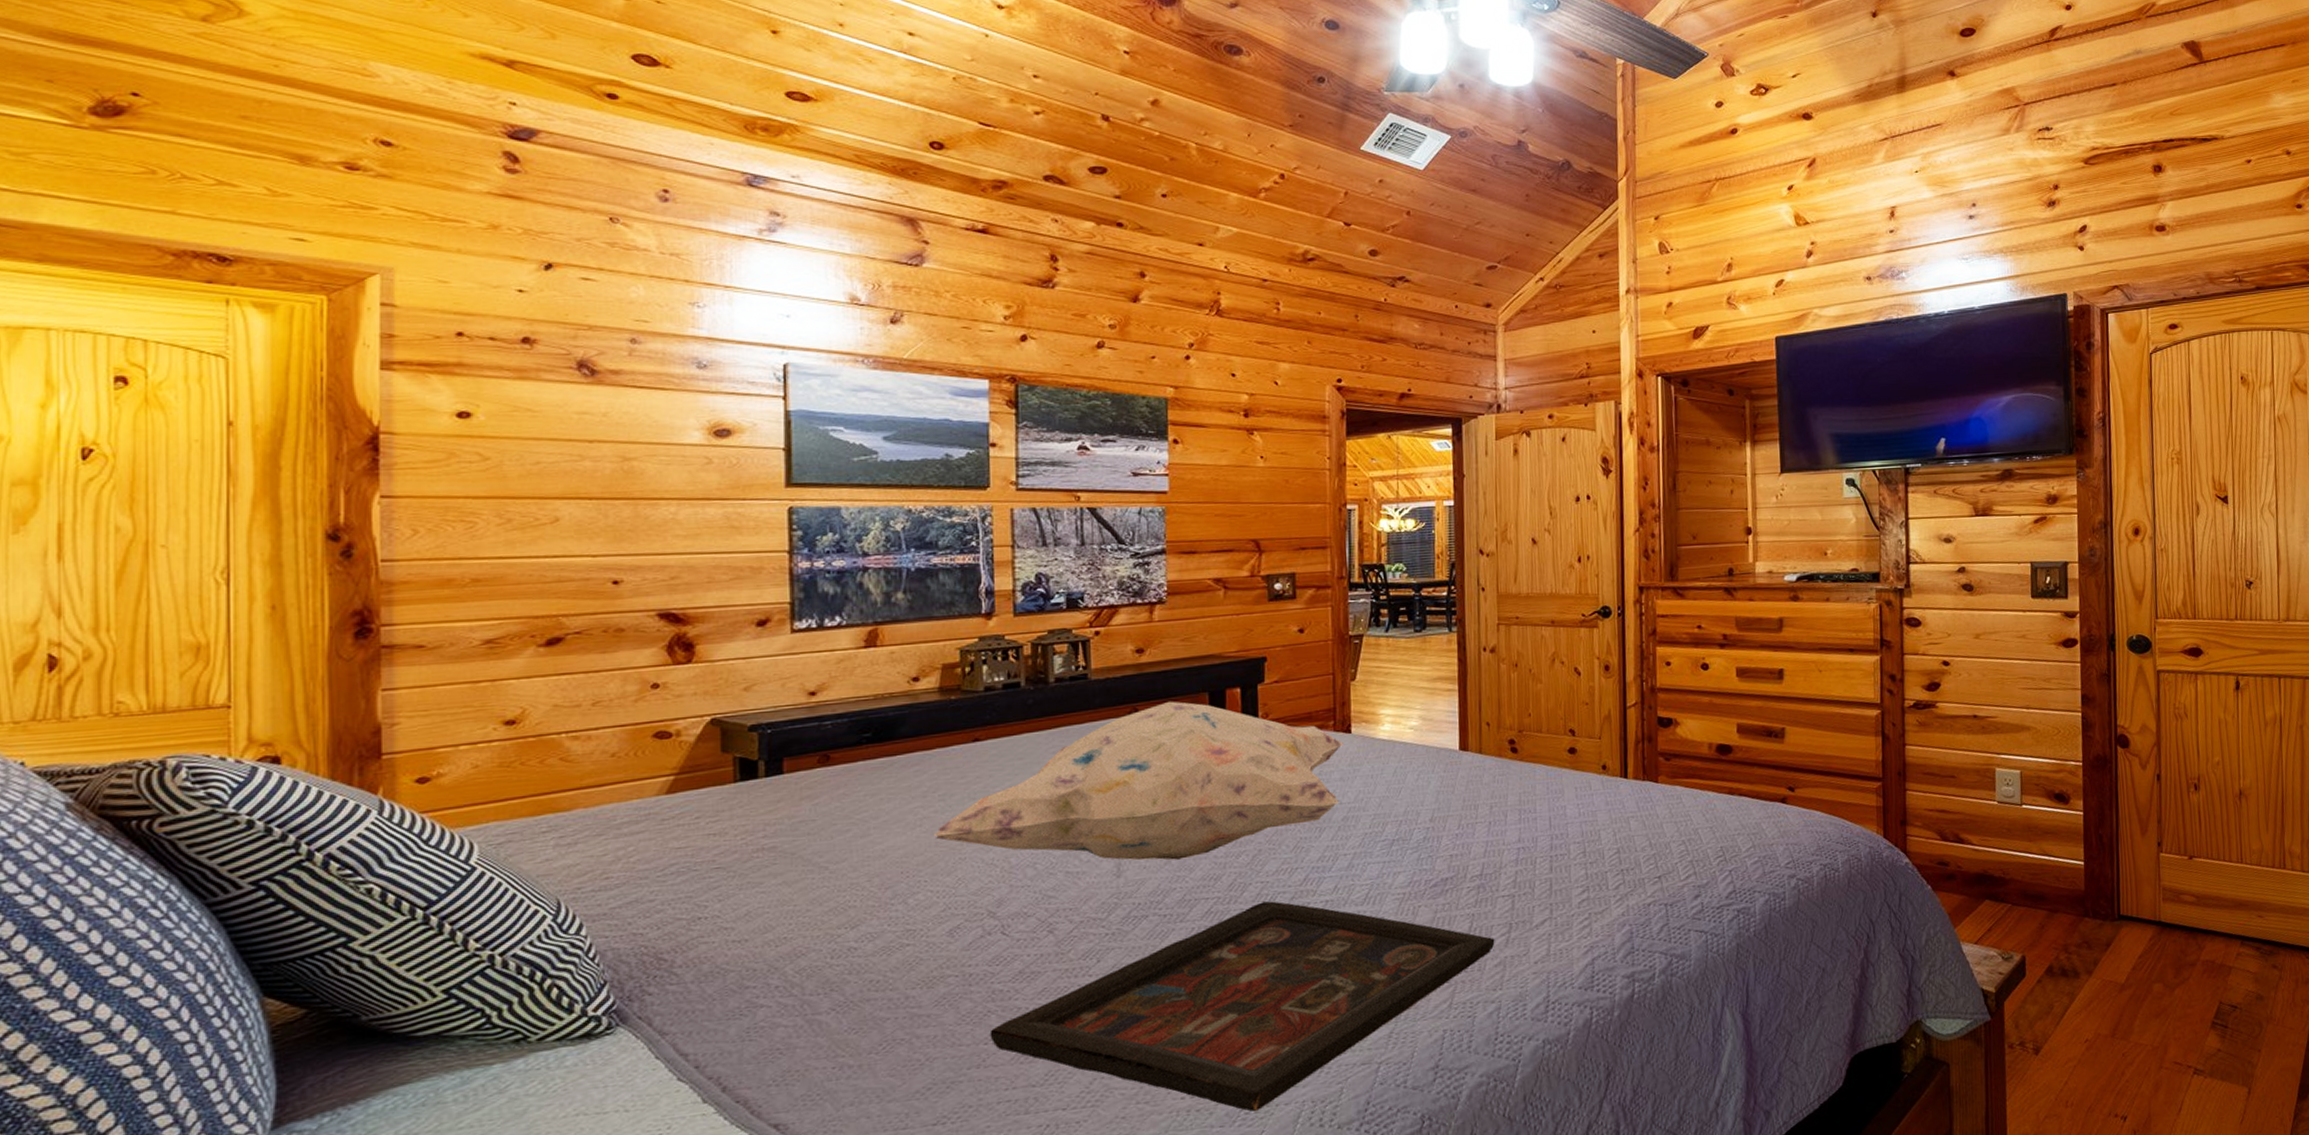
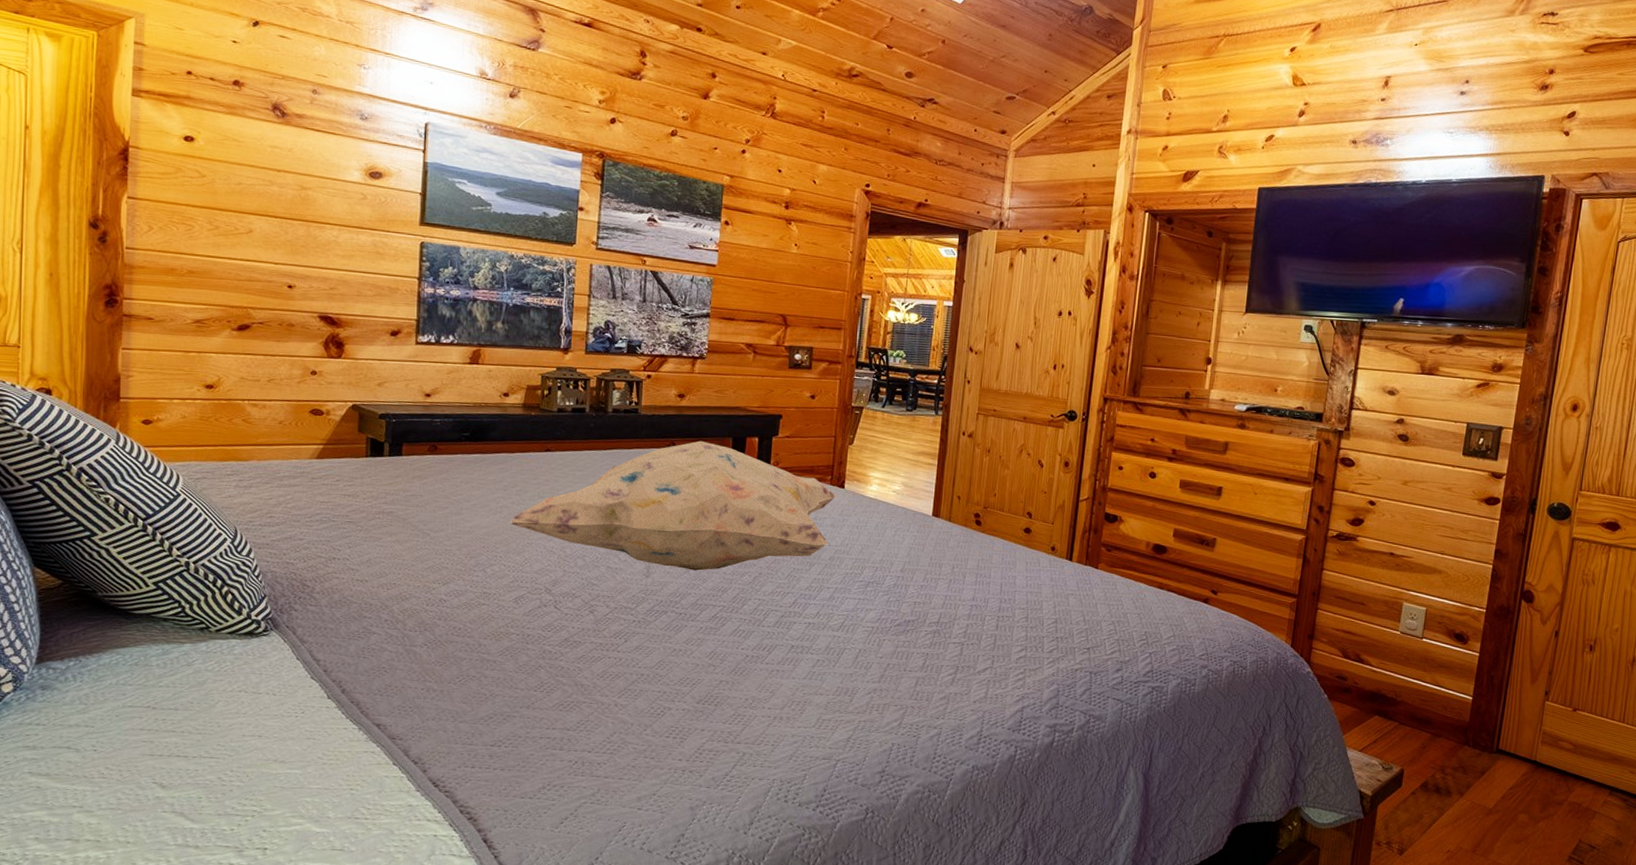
decorative tray: present [989,901,1495,1112] -> none [539,615,943,780]

